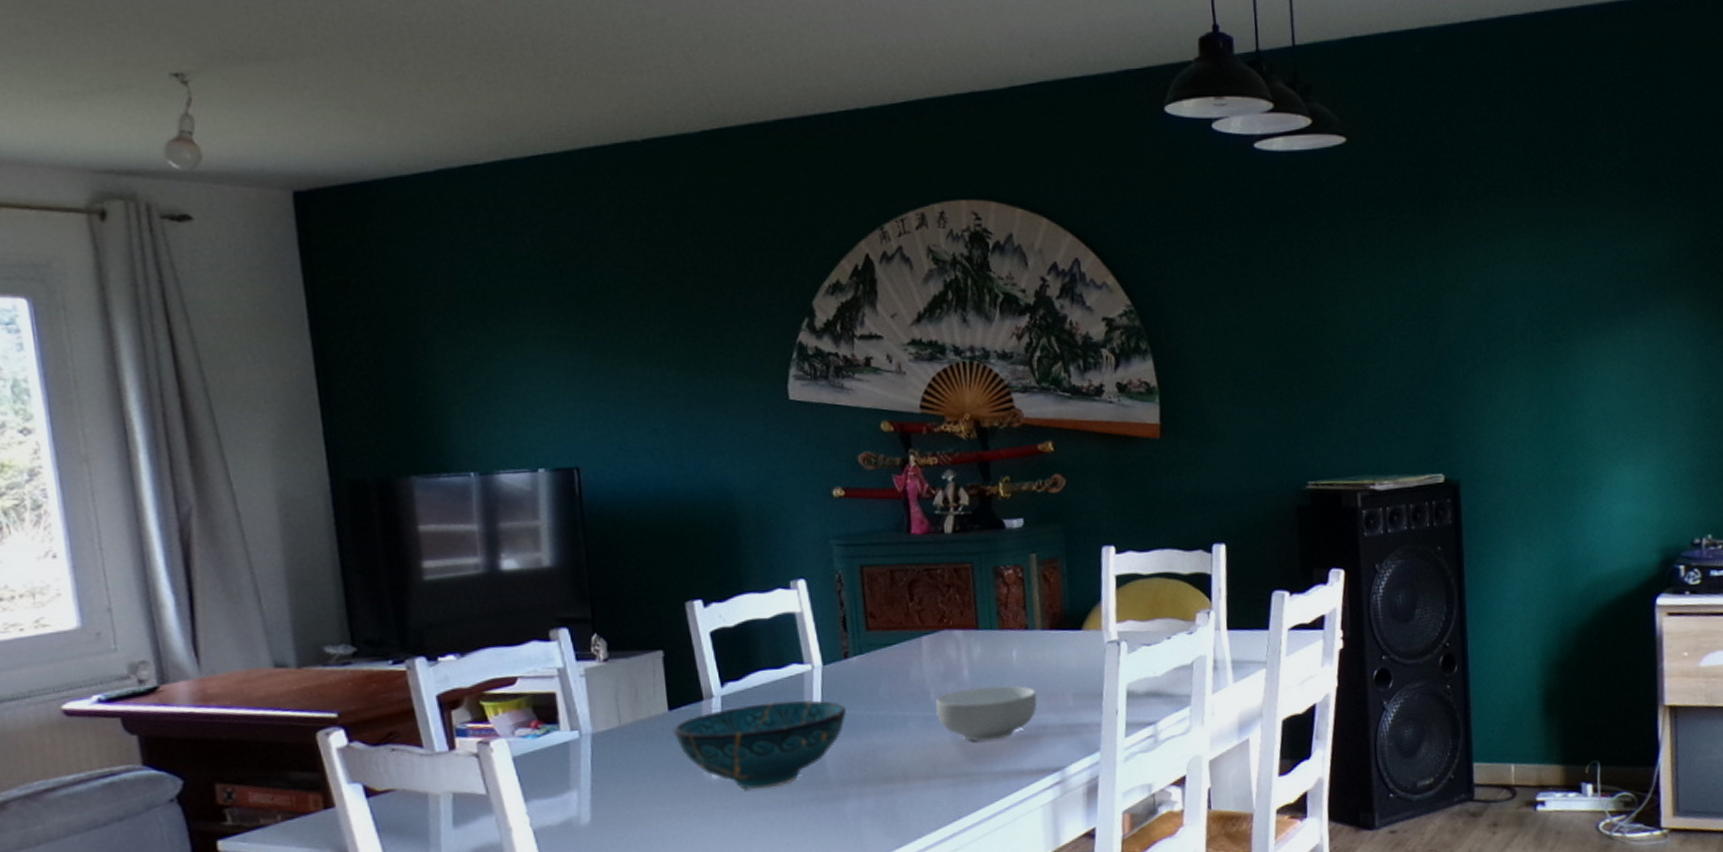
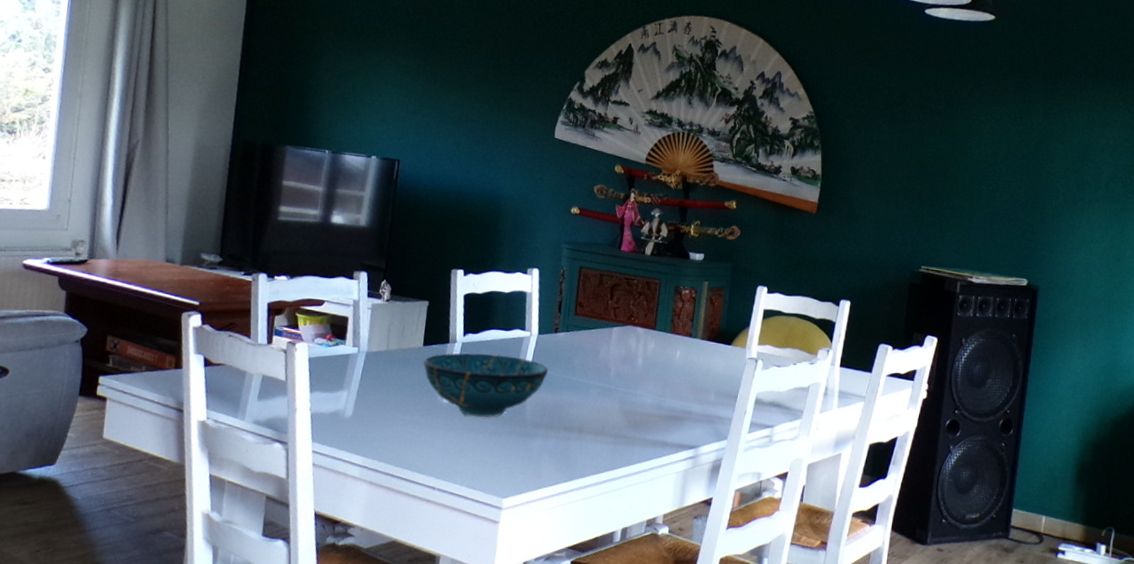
cereal bowl: present [936,686,1037,742] -> none [612,372,689,416]

